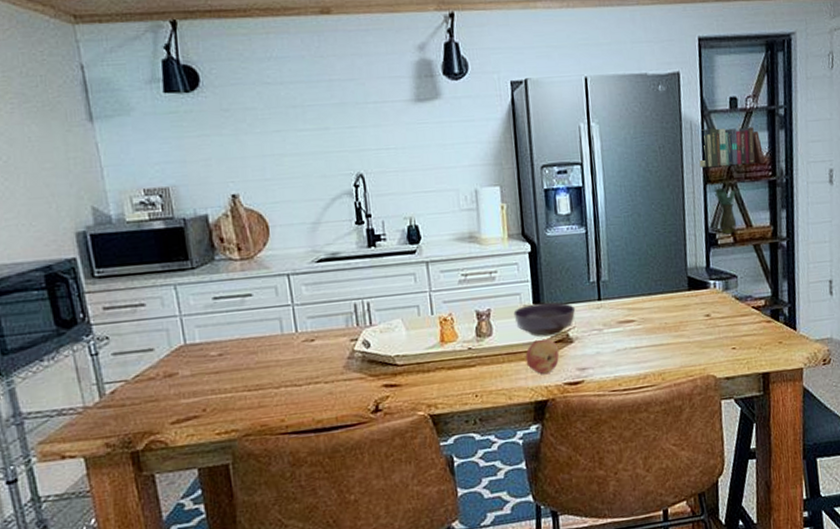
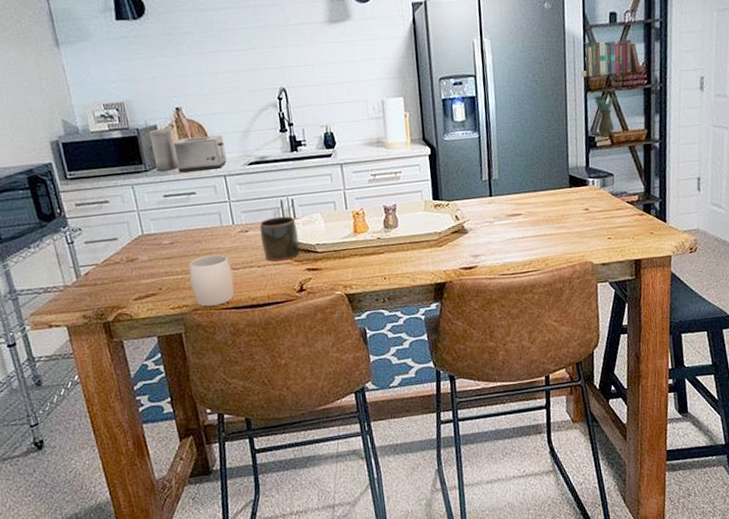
canister: none [198,218,233,269] -> present [149,128,179,172]
toaster: none [225,227,291,271] -> present [172,135,227,173]
mug: none [240,368,296,432] -> present [188,254,235,307]
mug: none [328,322,376,377] -> present [259,216,300,262]
bowl: present [513,302,576,338] -> none [416,198,470,229]
fruit: present [525,338,560,374] -> none [426,229,456,260]

